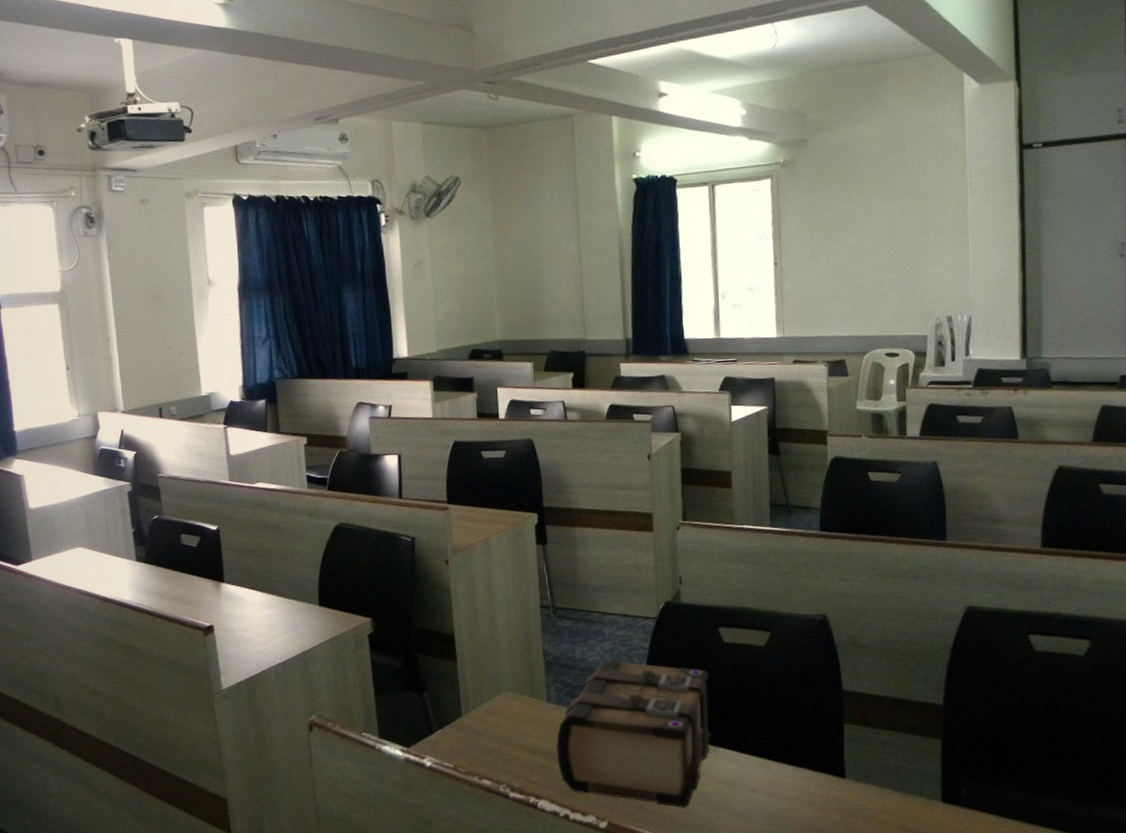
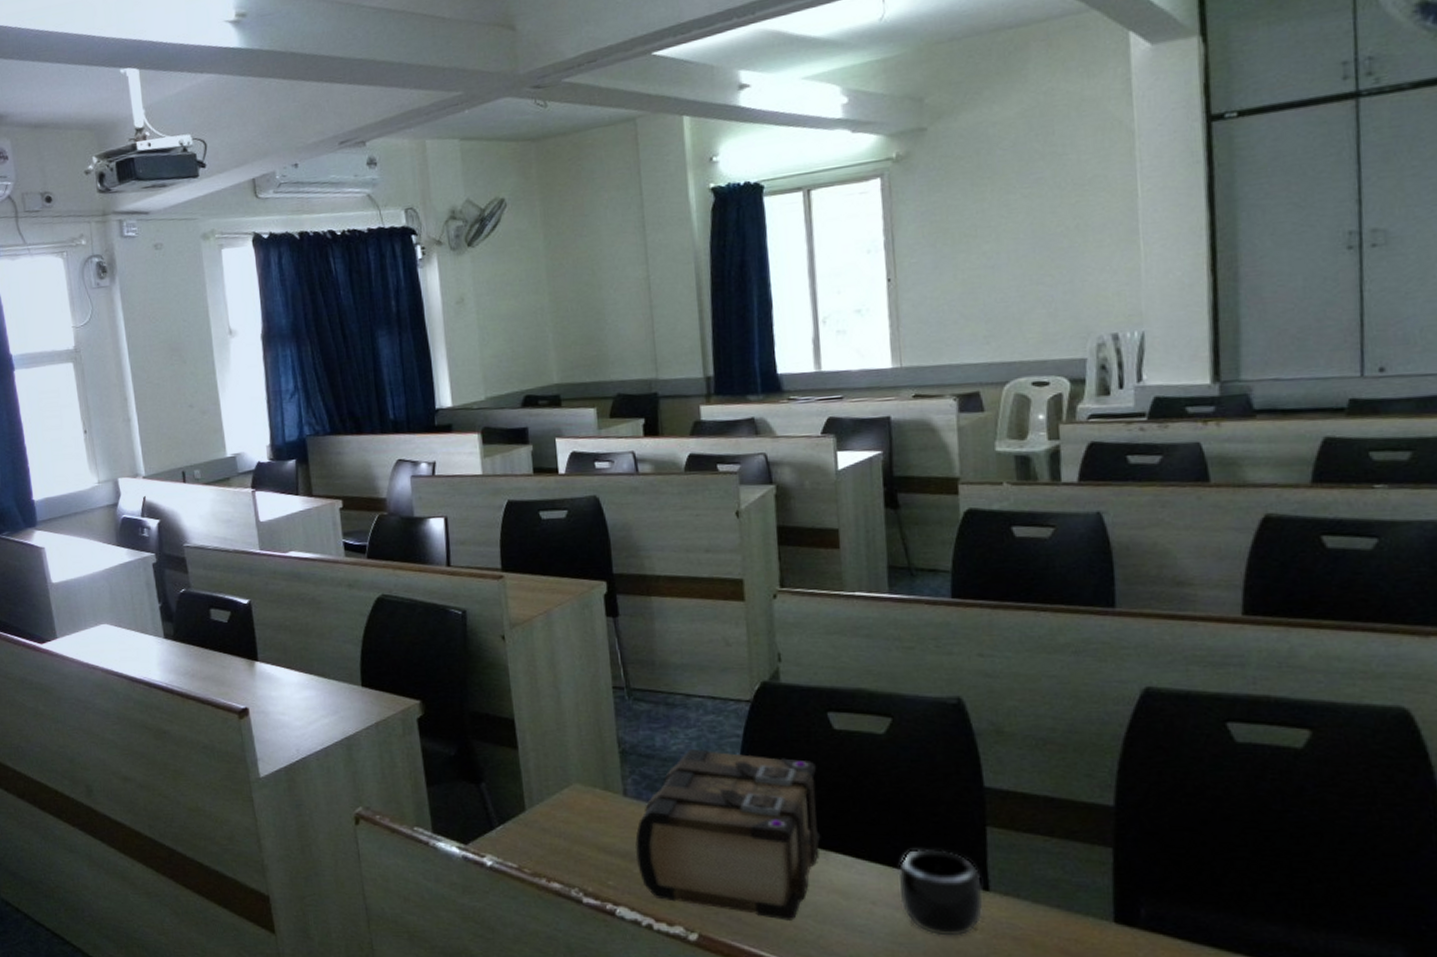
mug: none [773,744,842,818] -> present [898,850,985,937]

